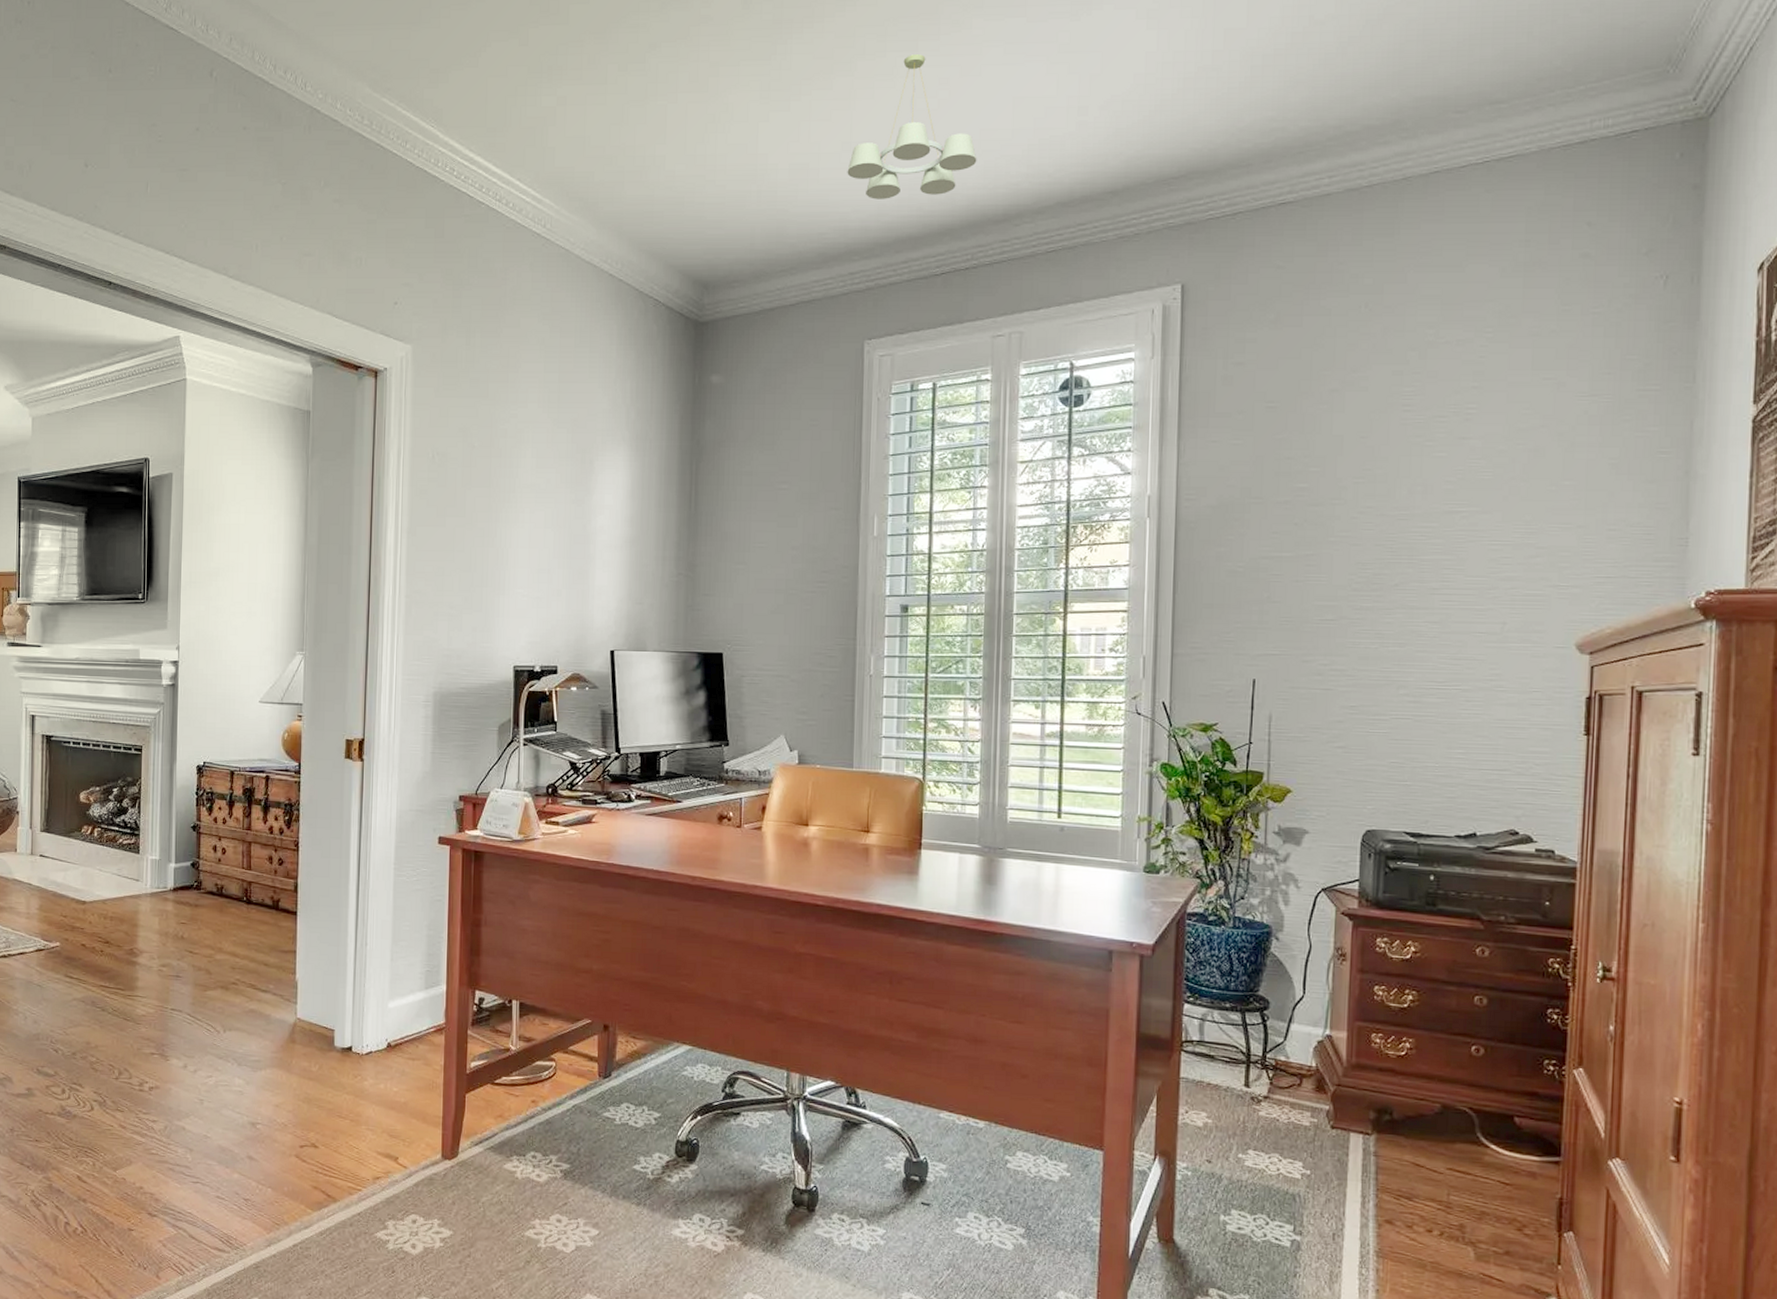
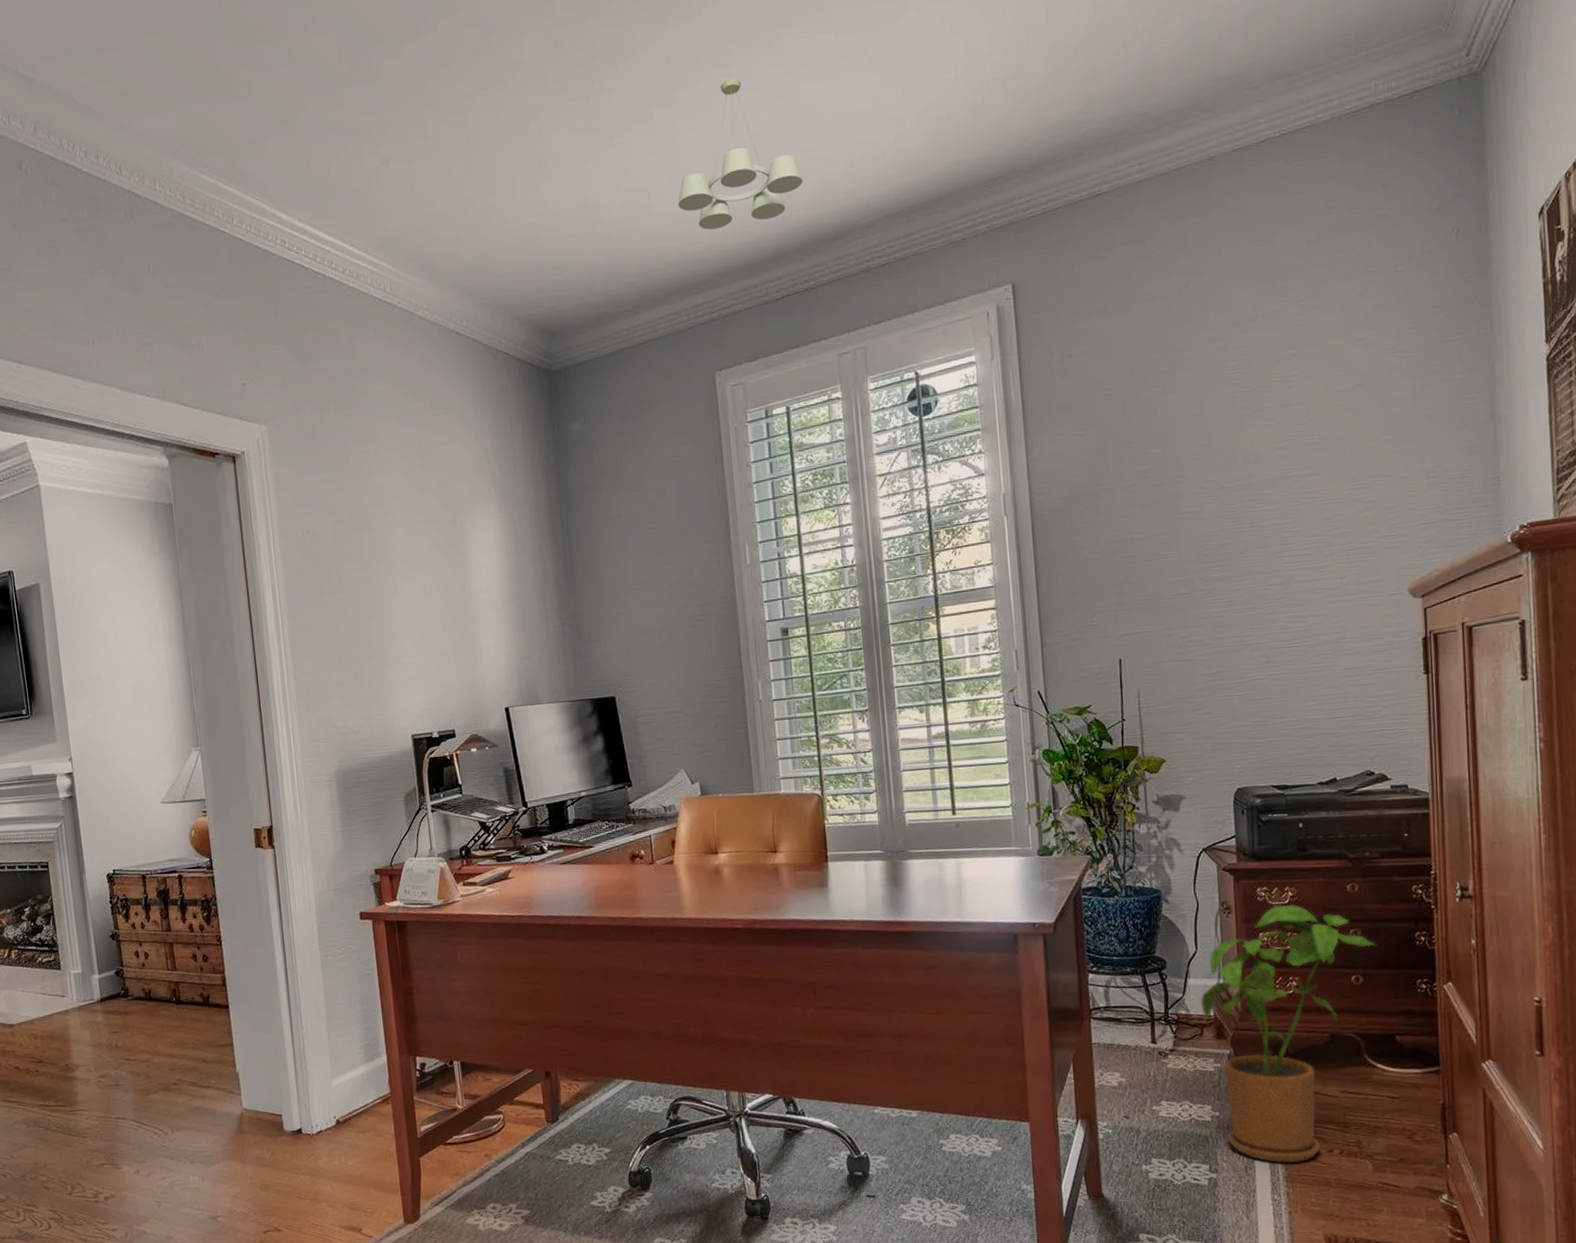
house plant: none [1301,959,1503,1238] -> present [1200,904,1377,1163]

